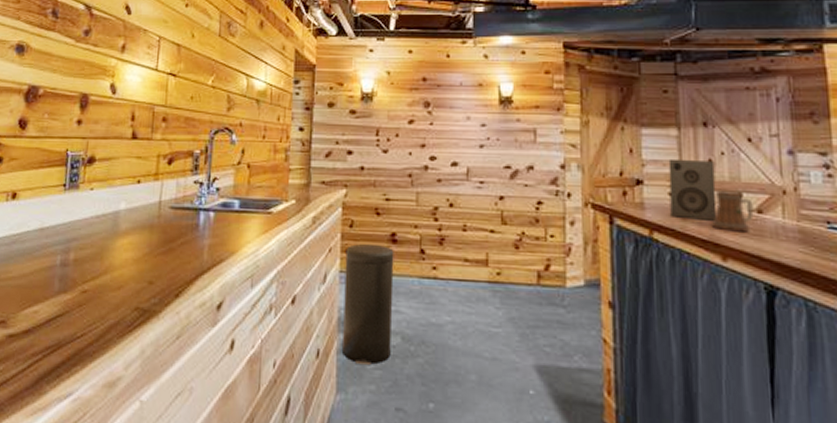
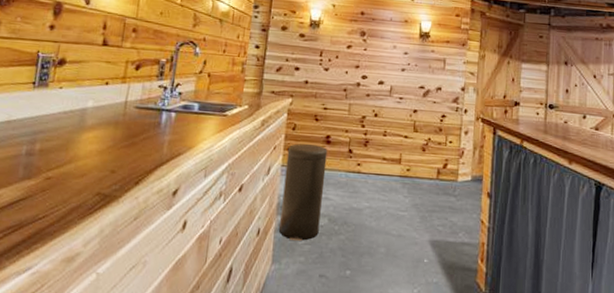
speaker: present [668,158,717,221] -> none [536,87,570,135]
beer mug: present [712,190,754,232] -> none [564,112,593,144]

